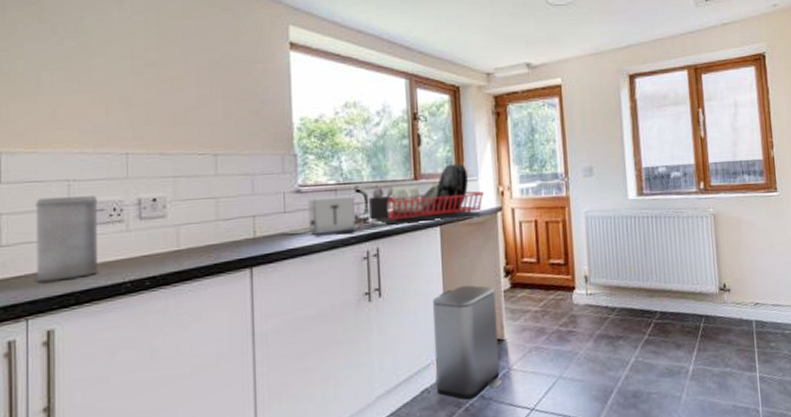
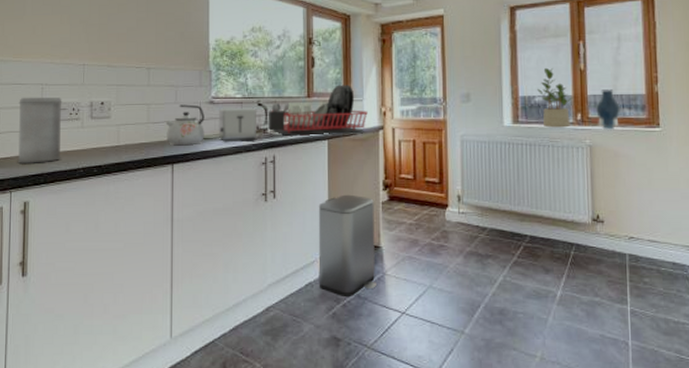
kettle: none [240,195,291,245] -> present [165,104,204,146]
potted plant: none [660,136,695,199] -> present [537,67,573,128]
vase: none [716,156,741,198] -> present [595,89,621,131]

